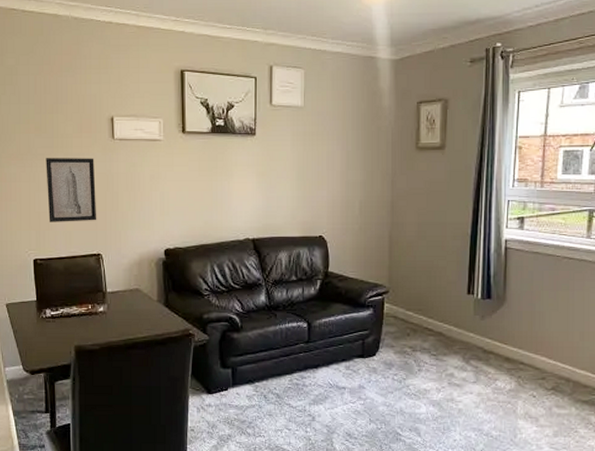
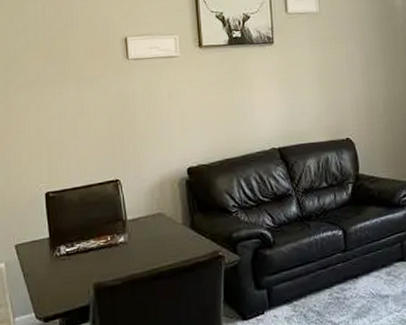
wall art: present [46,158,97,222] -> none [56,80,114,151]

